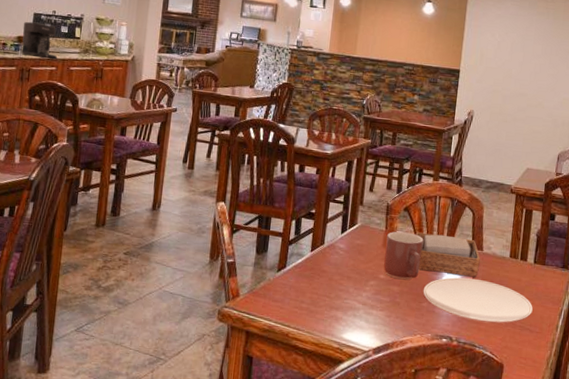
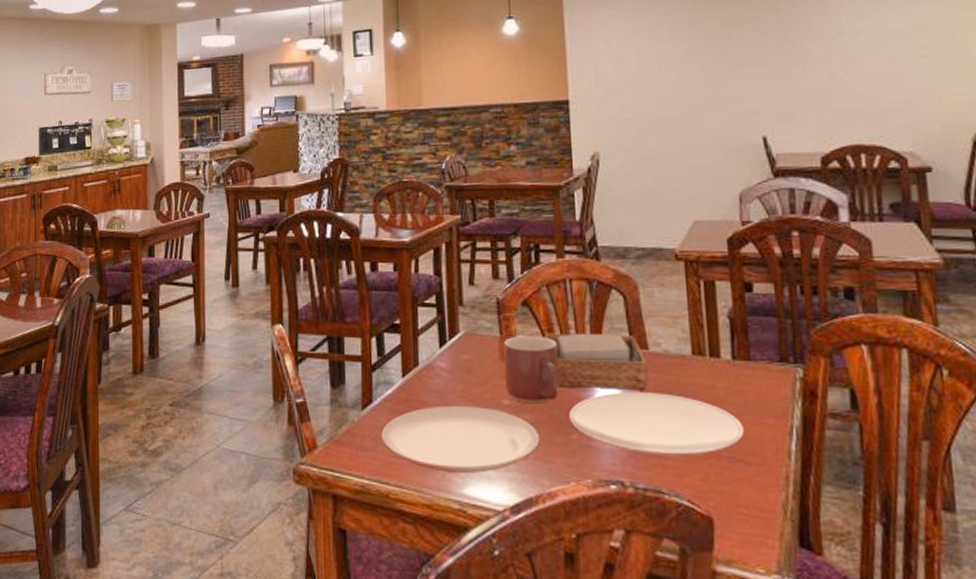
coffee maker: present [21,21,57,60] -> none [29,138,68,180]
plate: none [289,274,401,324] -> present [382,405,540,473]

